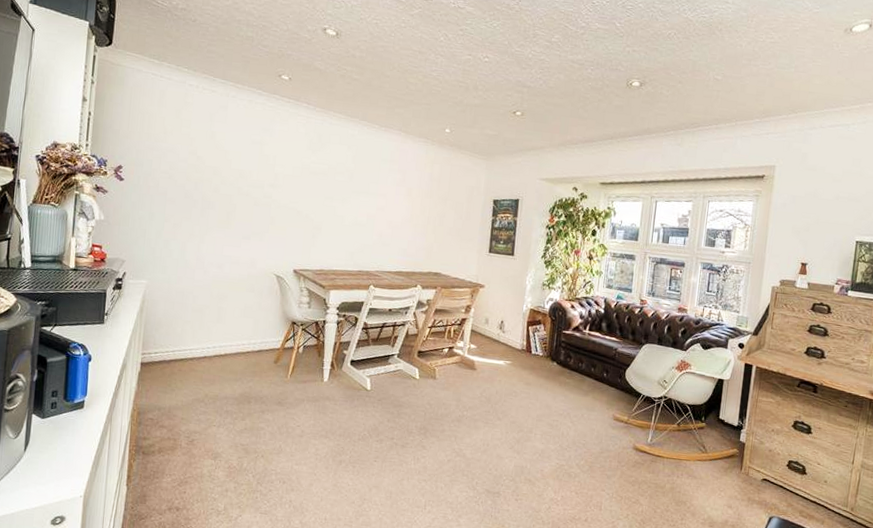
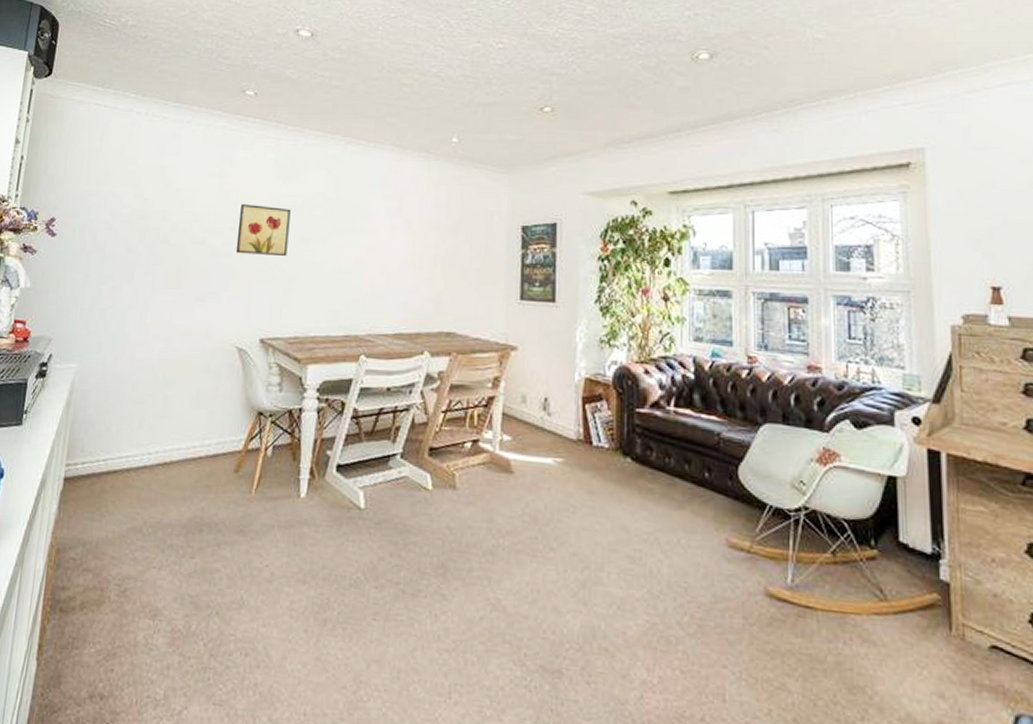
wall art: none [274,167,318,209] -> present [235,204,291,256]

